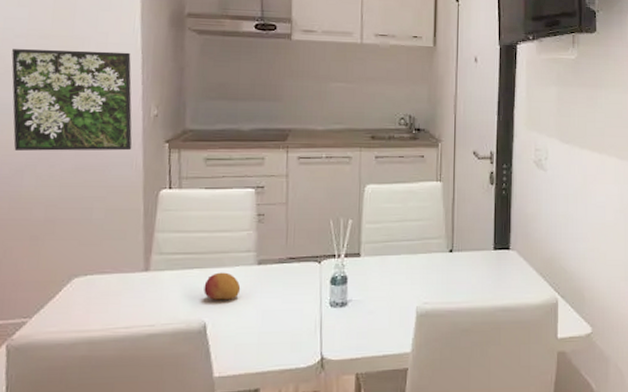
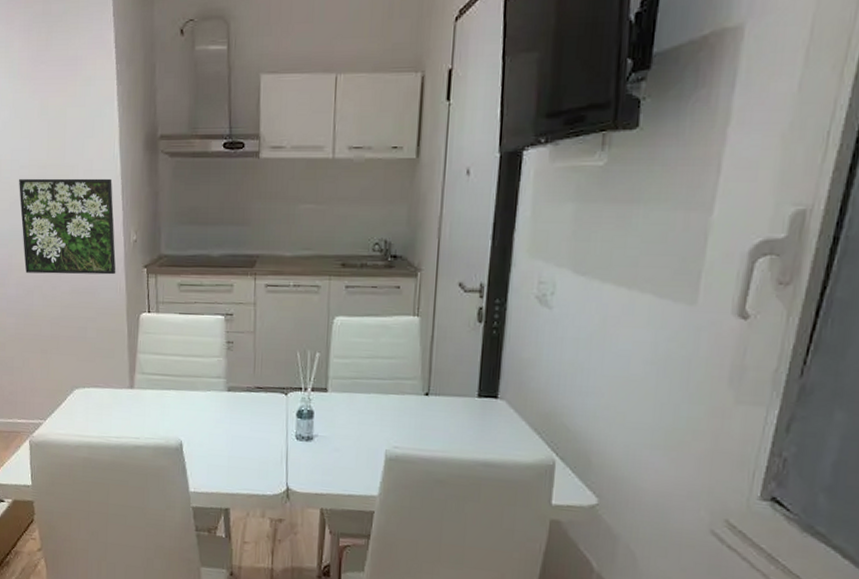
fruit: present [204,272,241,300] -> none [180,395,212,422]

